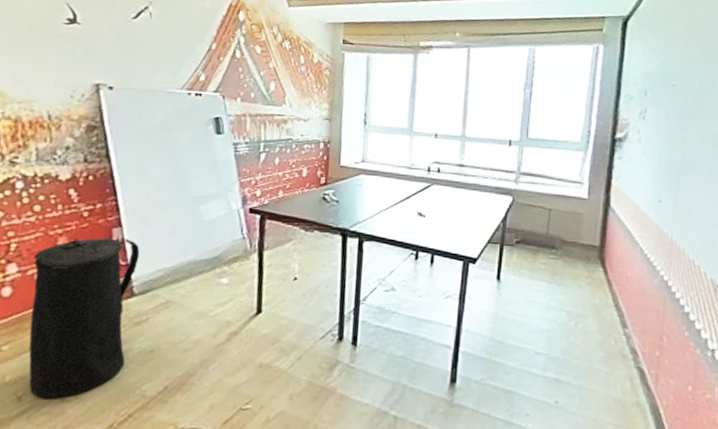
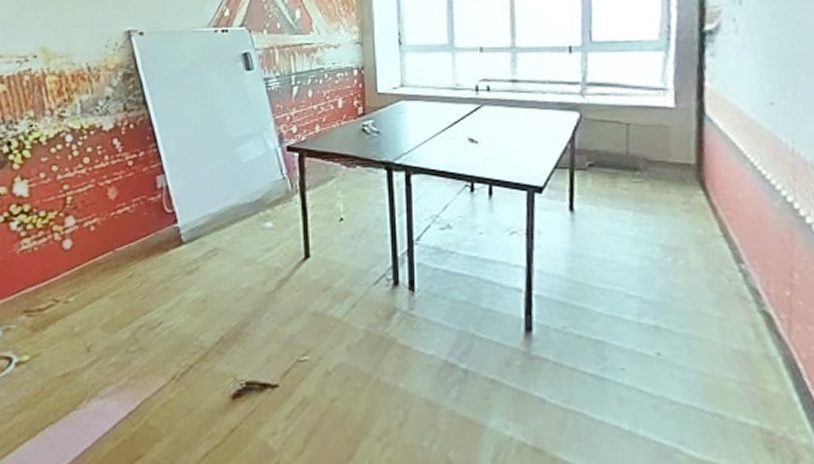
trash can: present [28,238,140,399] -> none [88,186,184,350]

